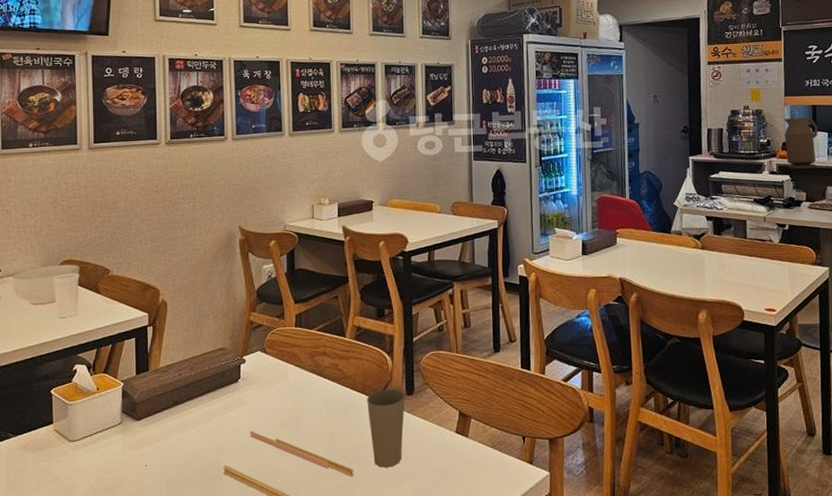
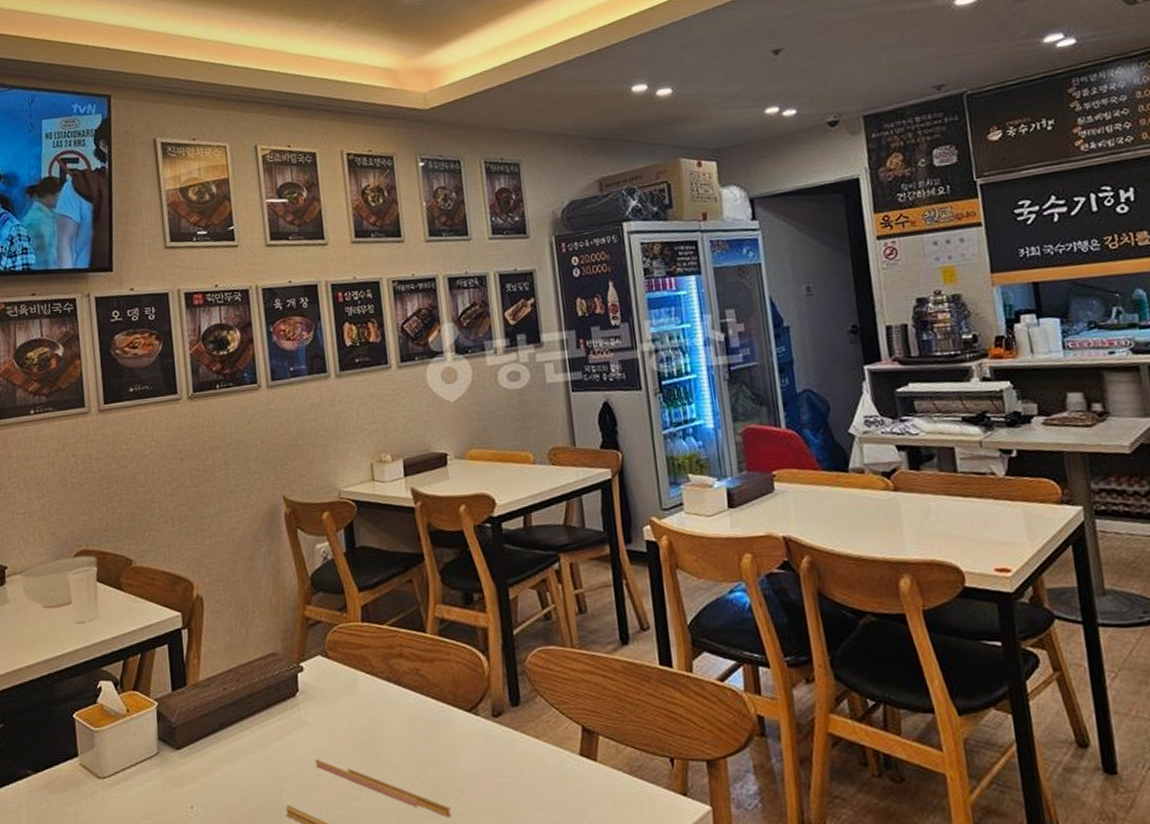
cup: present [367,389,405,468] -> none [460,698,512,804]
water jug: present [783,117,818,169] -> none [993,299,1049,373]

